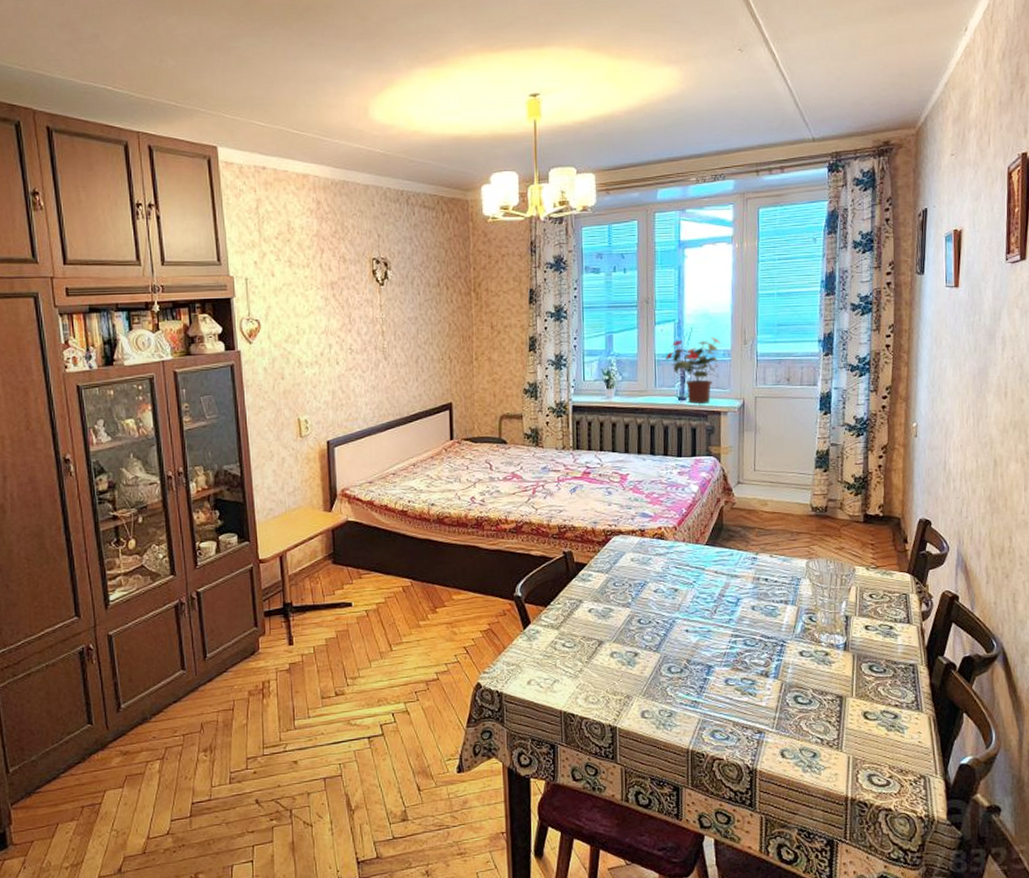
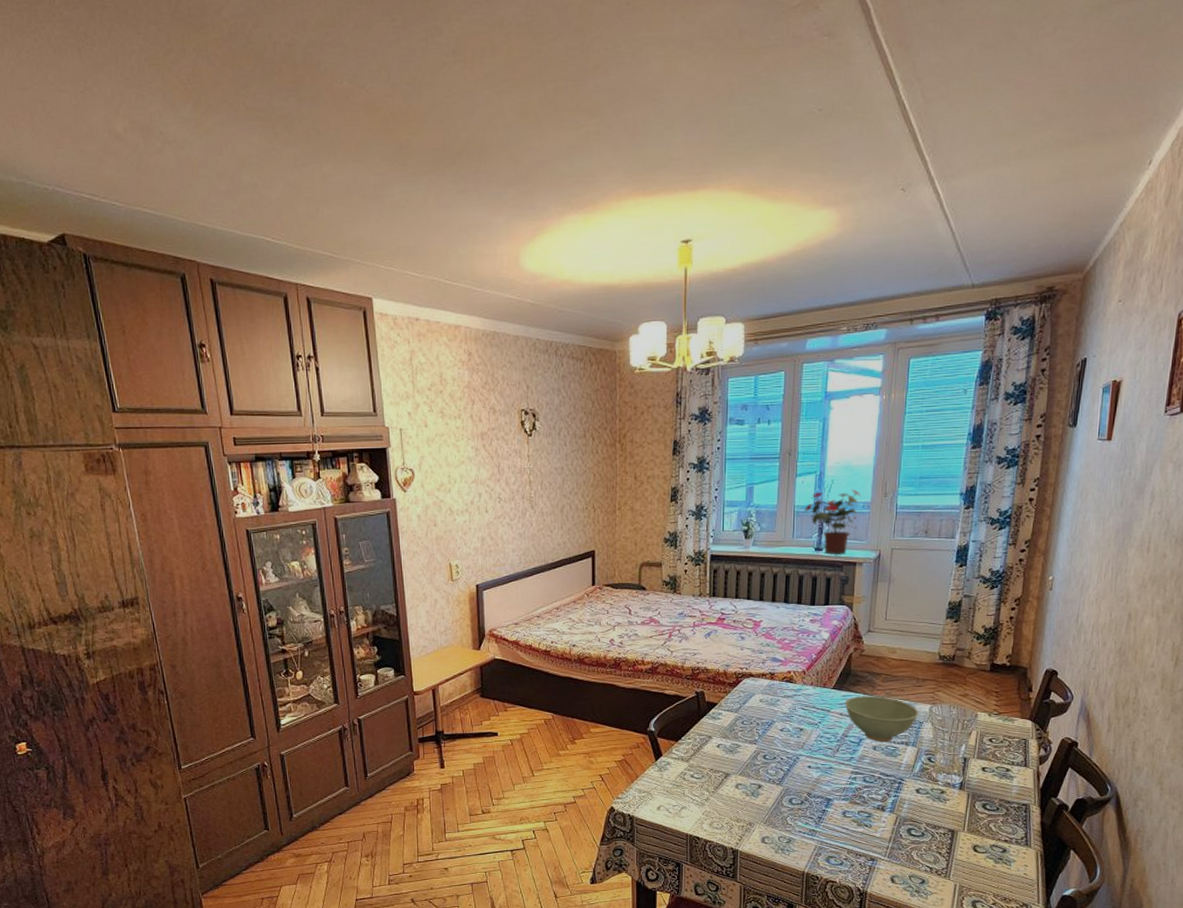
bowl: none [719,551,796,602] -> present [844,696,919,742]

